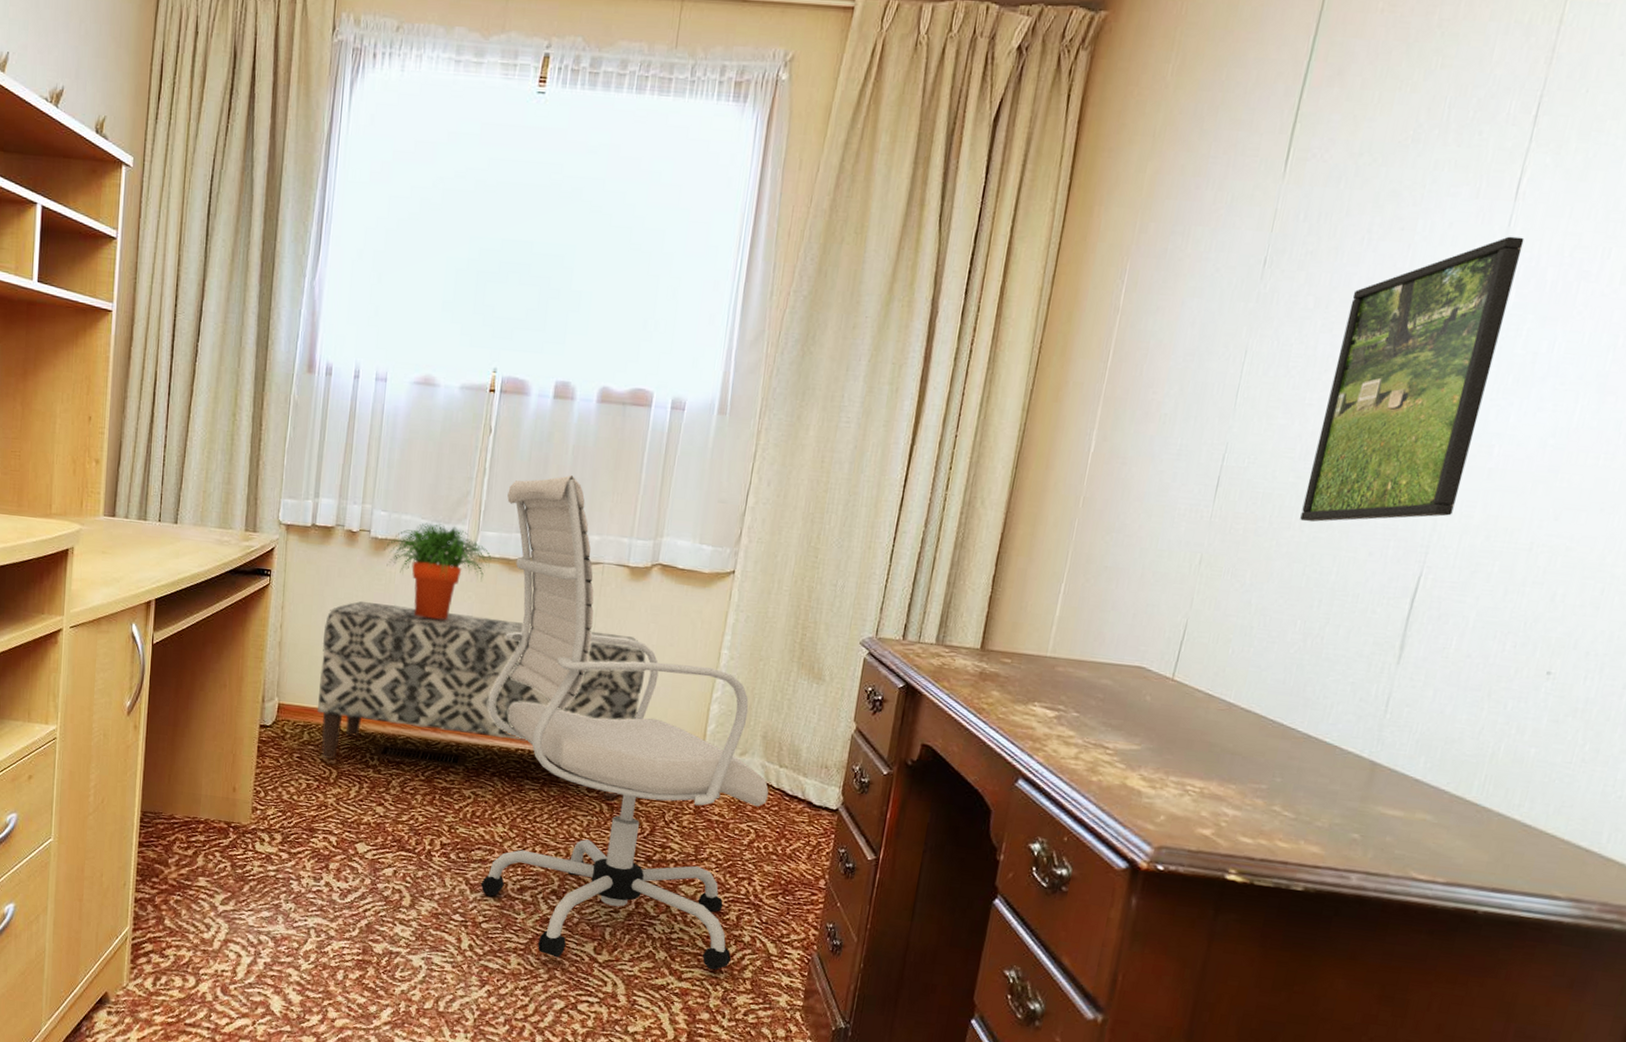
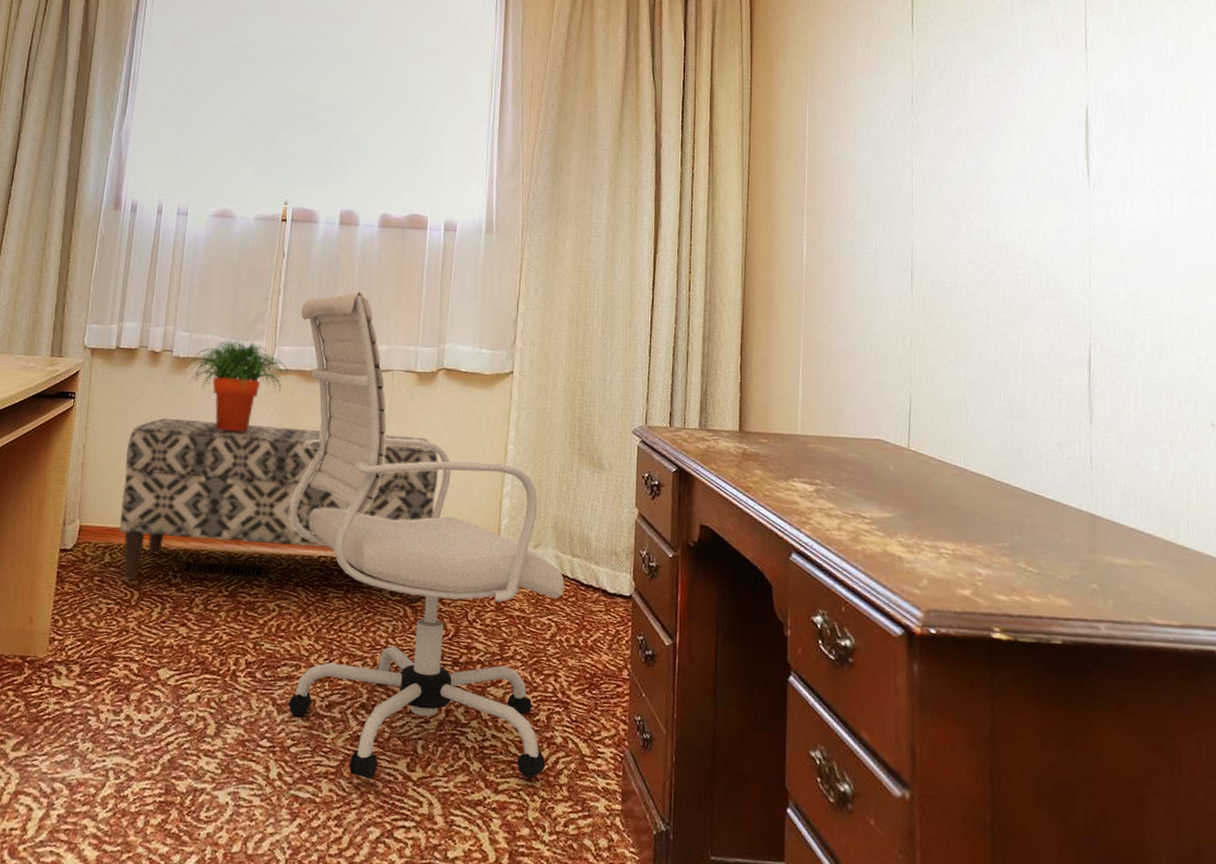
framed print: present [1300,236,1525,522] -> none [983,77,1103,306]

